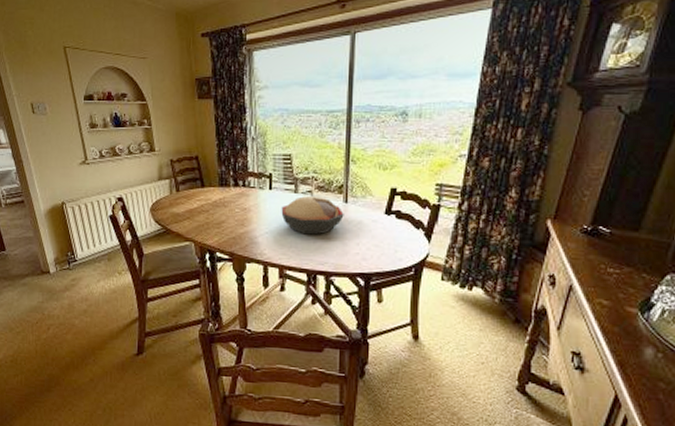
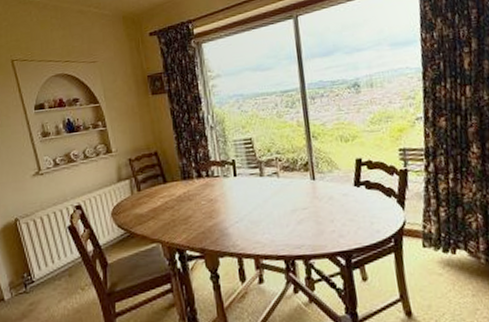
decorative bowl: present [281,196,344,235] -> none [248,177,314,219]

